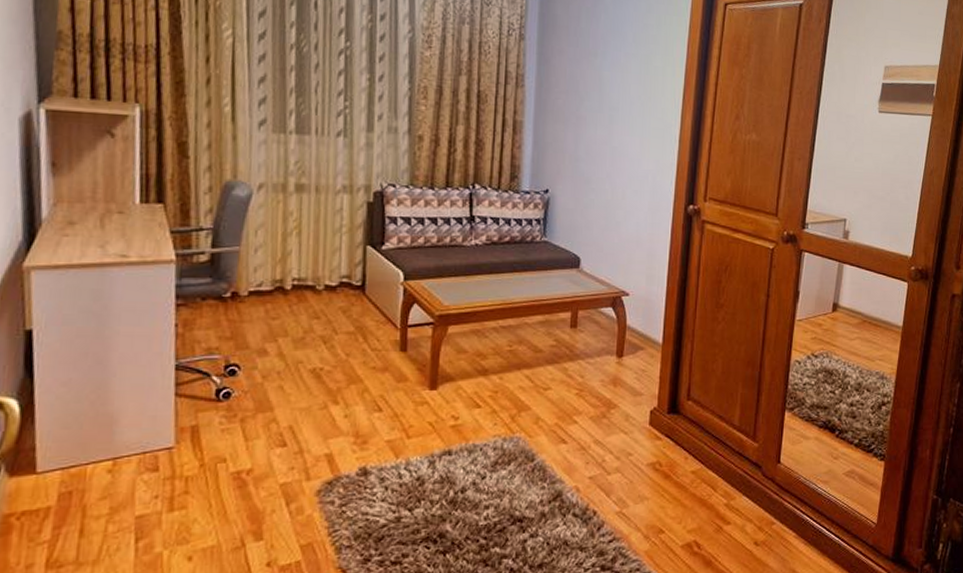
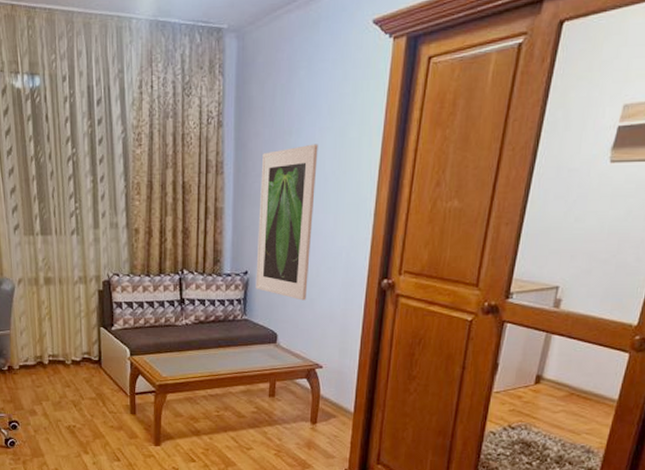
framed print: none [557,67,624,223] -> present [255,144,318,301]

